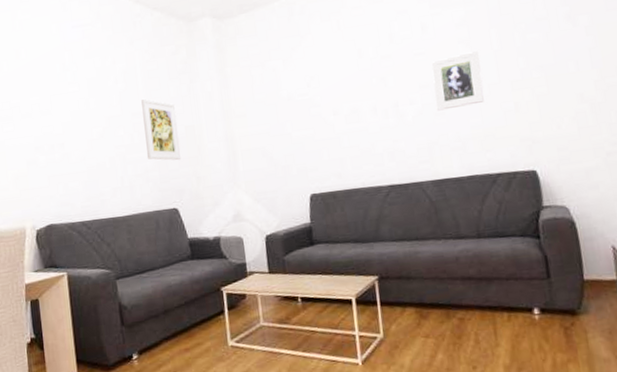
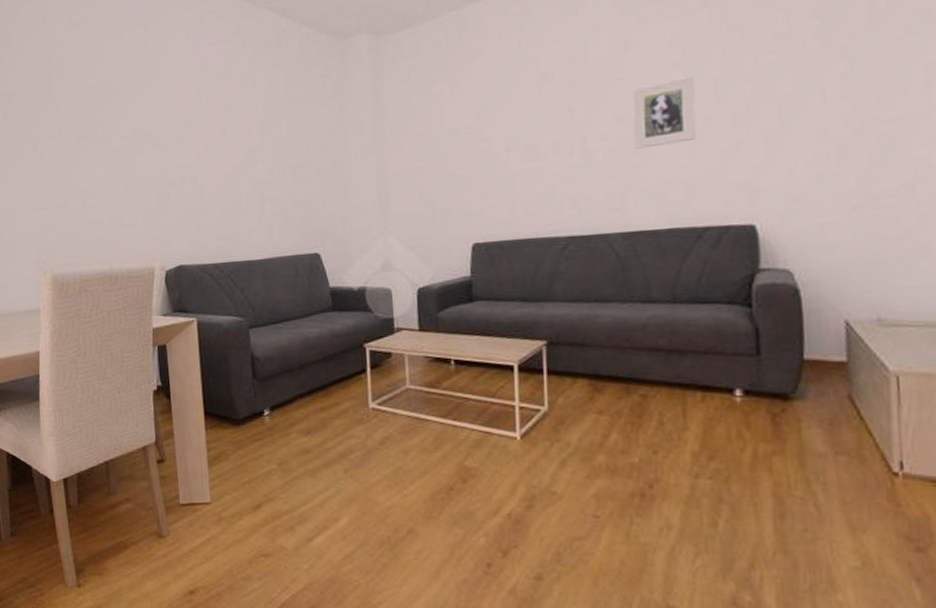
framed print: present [141,98,182,160] -> none [284,128,327,199]

